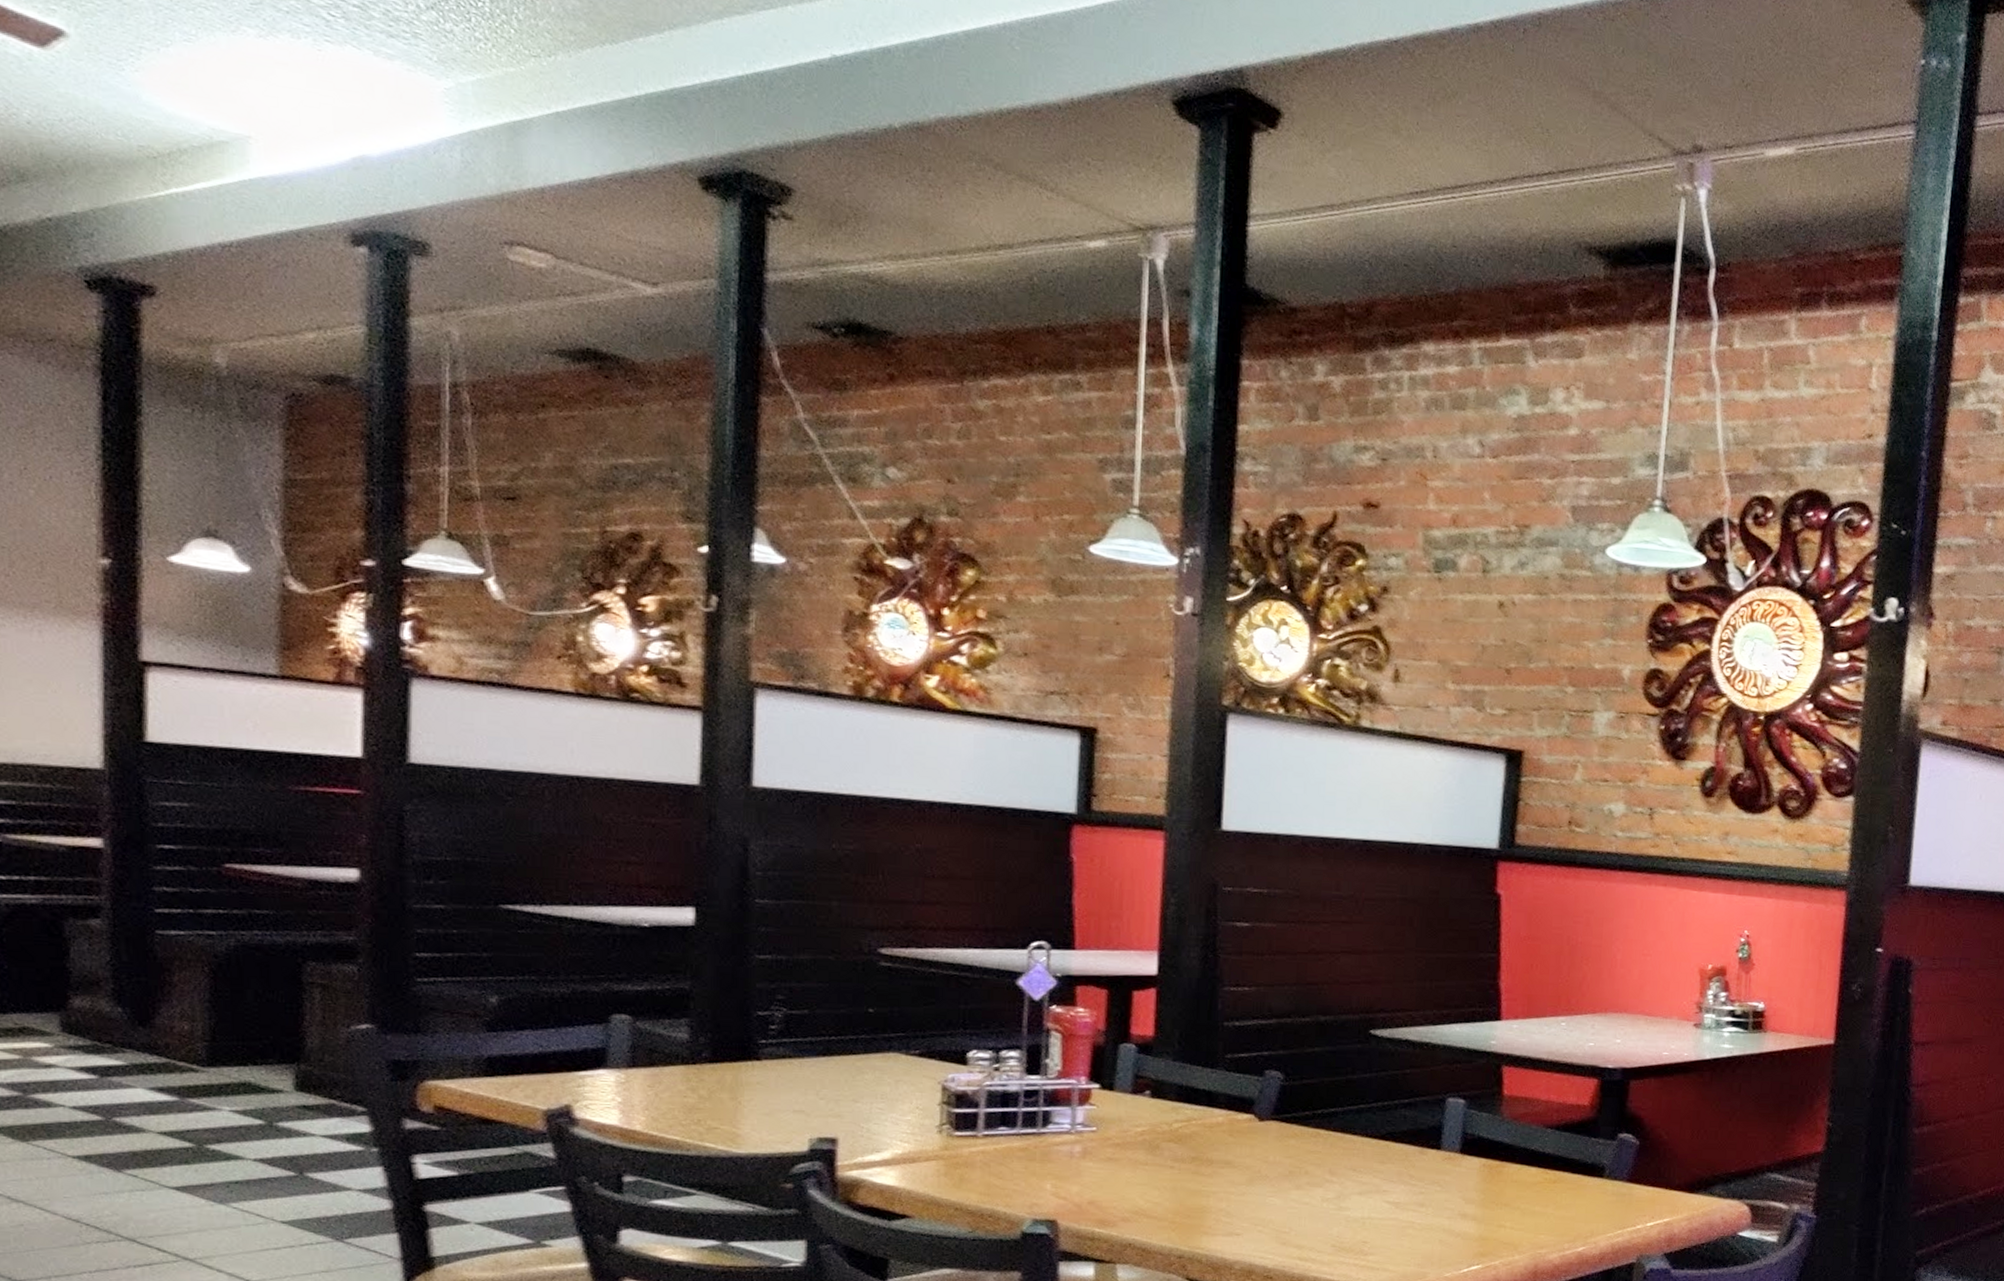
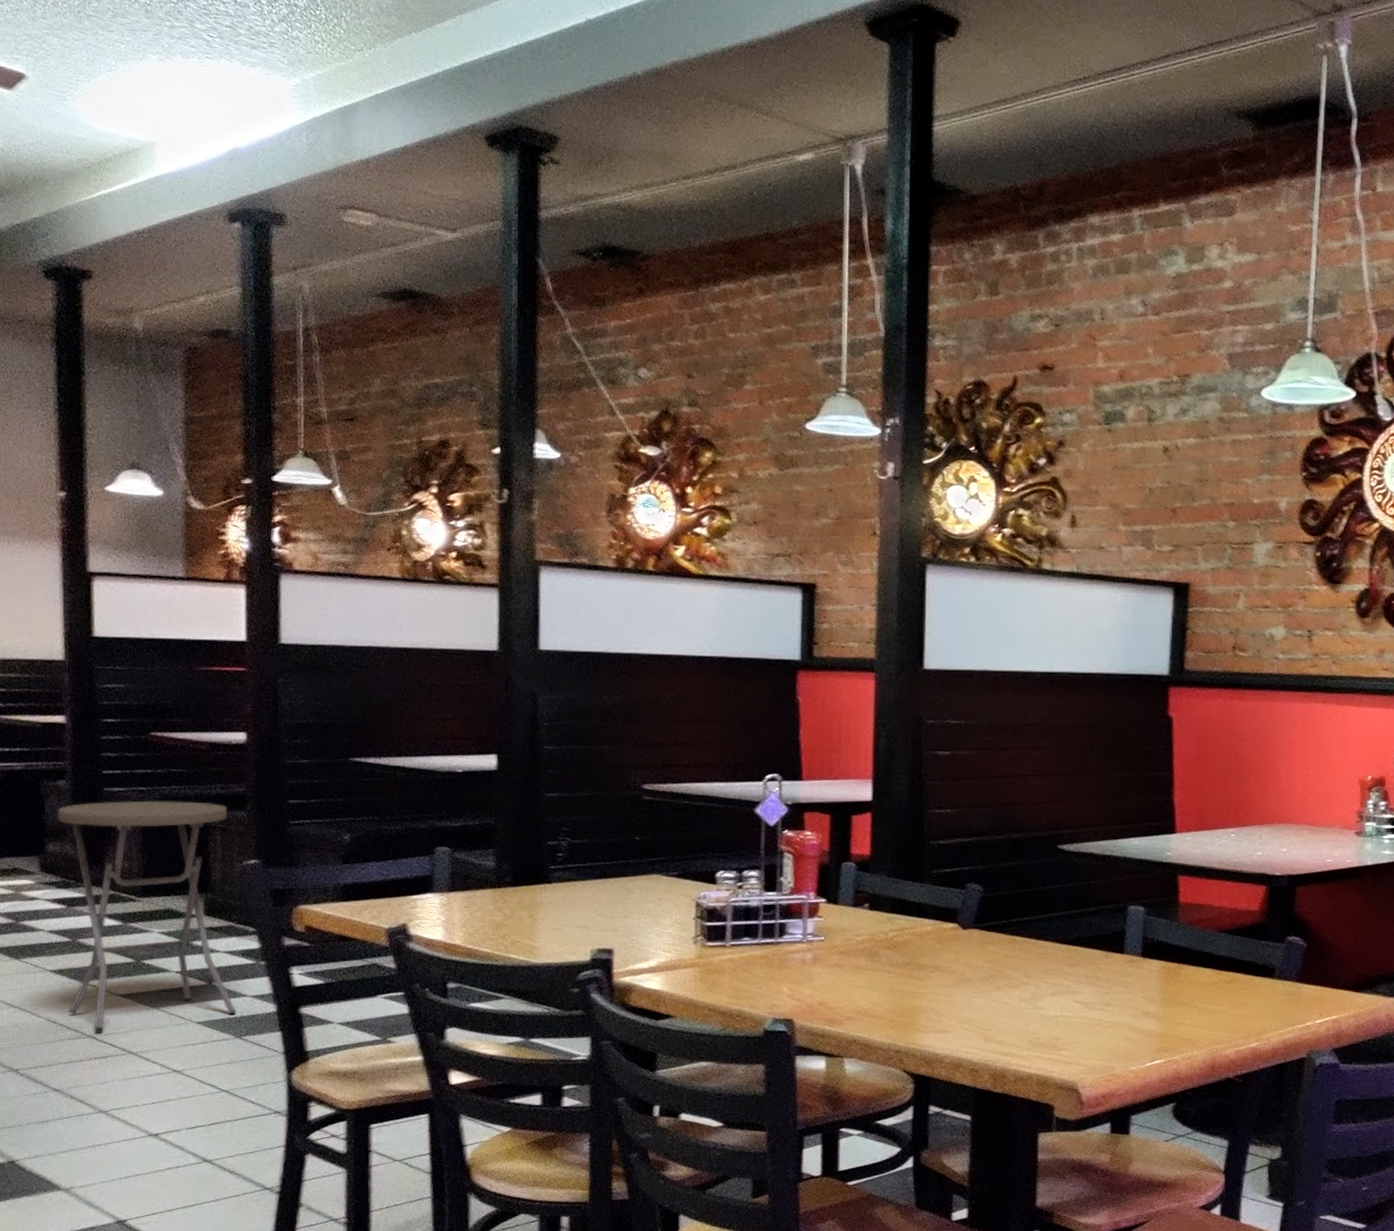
side table: none [88,946,337,1235] -> present [57,800,237,1033]

